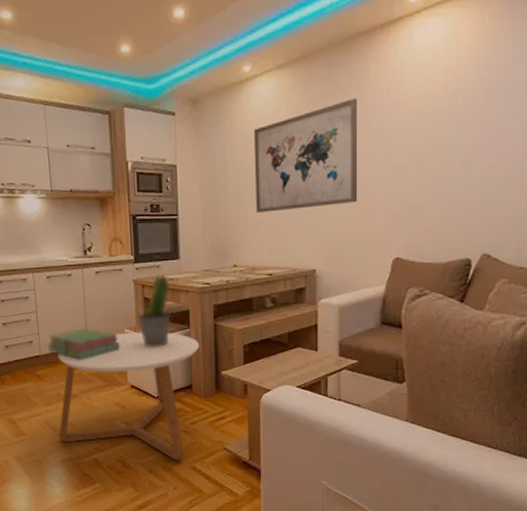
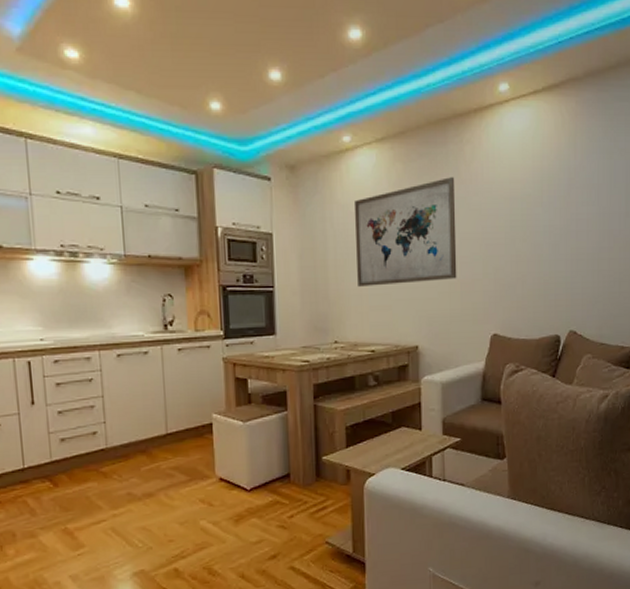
stack of books: present [47,327,120,360] -> none [116,412,207,452]
coffee table: present [58,332,200,461] -> none [129,416,299,561]
potted plant: present [137,274,171,347] -> none [226,351,266,433]

